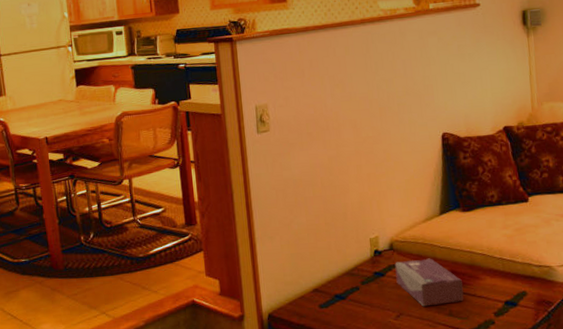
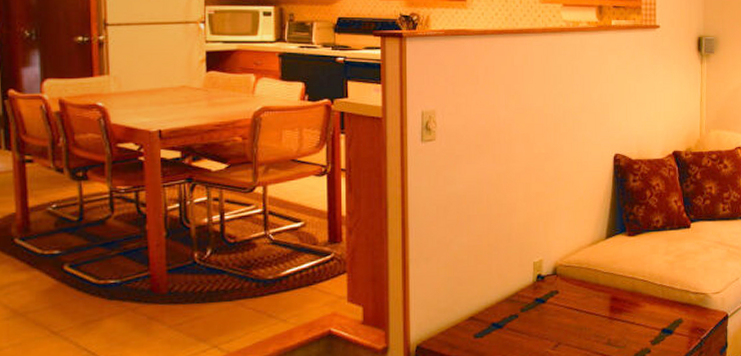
tissue box: present [395,258,464,307] -> none [557,284,623,336]

